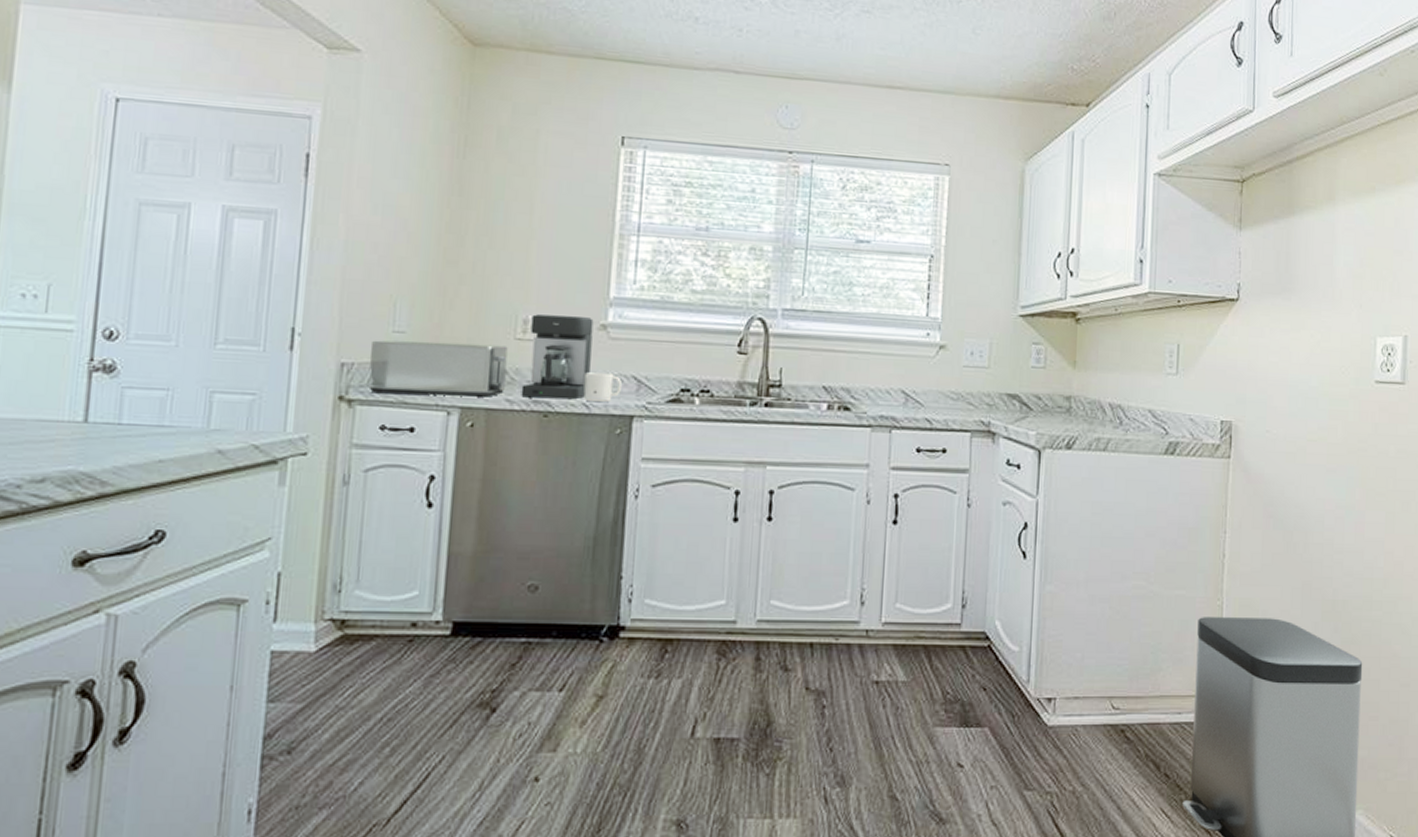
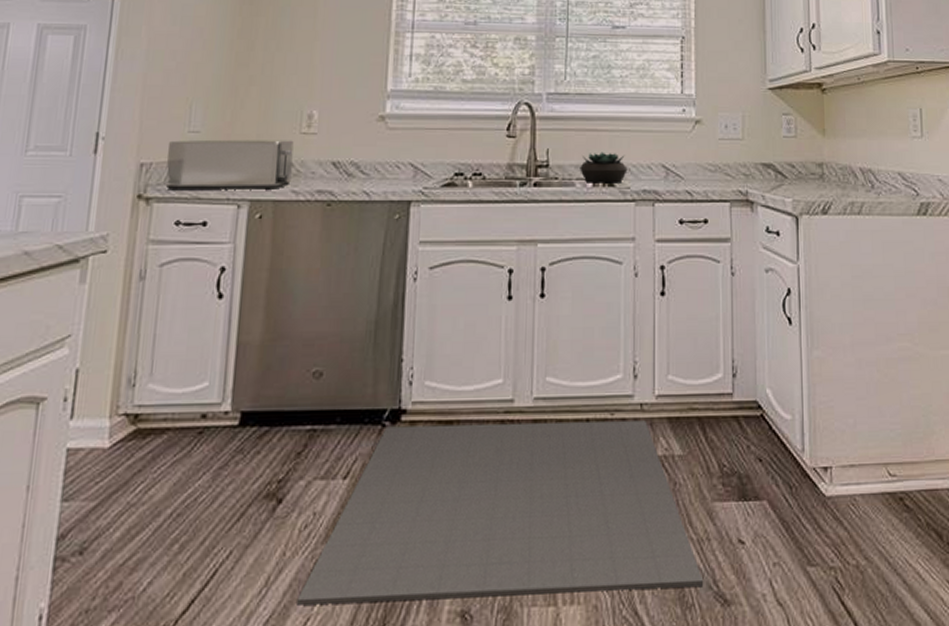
floor mat: none [511,642,921,809] -> present [297,421,704,605]
coffee maker: present [521,314,594,400] -> none [306,109,373,188]
mug: present [583,372,623,403] -> none [364,161,401,190]
succulent plant: none [814,374,865,408] -> present [580,152,628,183]

